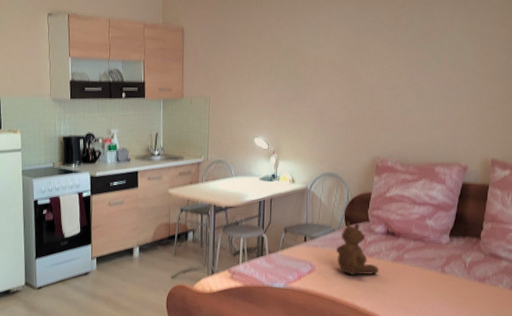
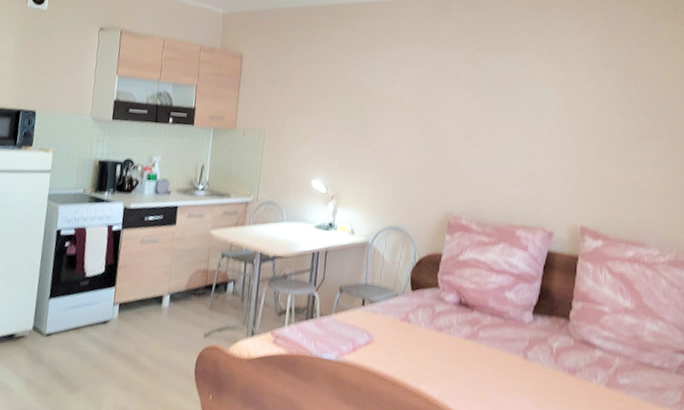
teddy bear: present [336,220,379,276] -> none [399,283,450,354]

